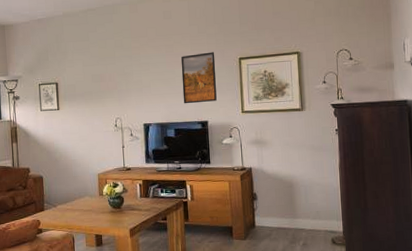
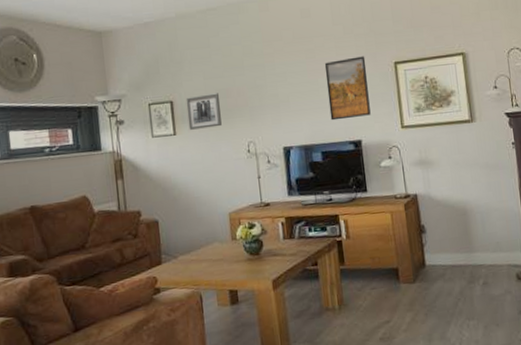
wall art: none [68,78,96,106] -> present [186,93,222,130]

